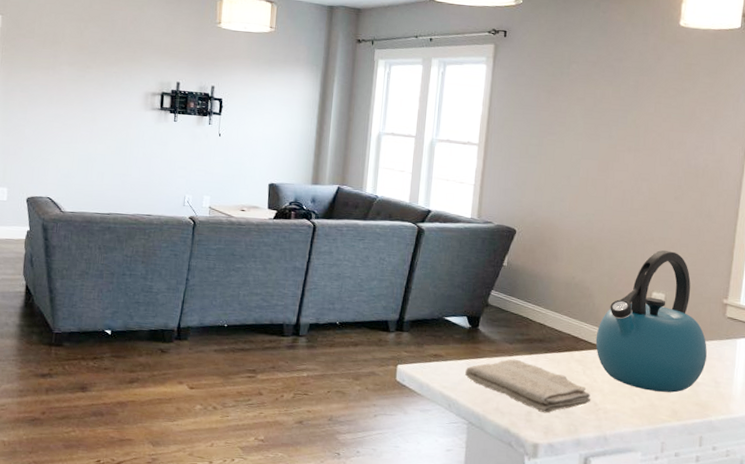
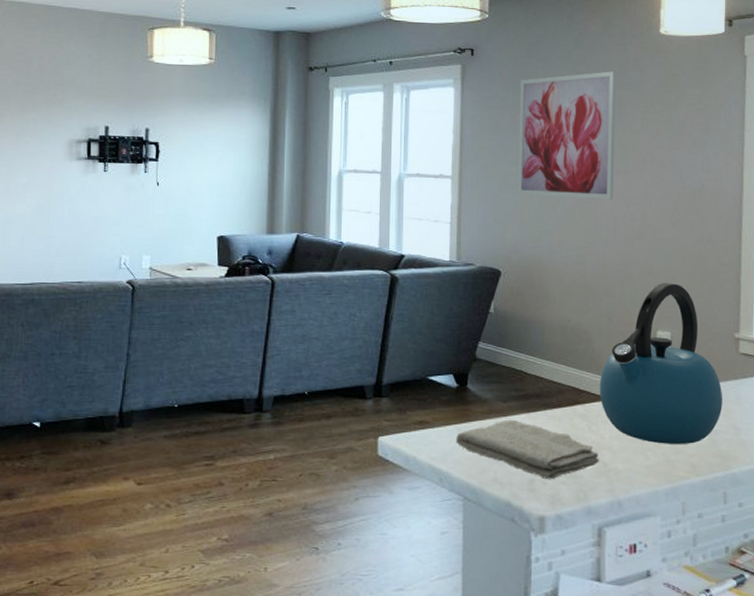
wall art: none [537,57,636,174] -> present [518,71,616,200]

